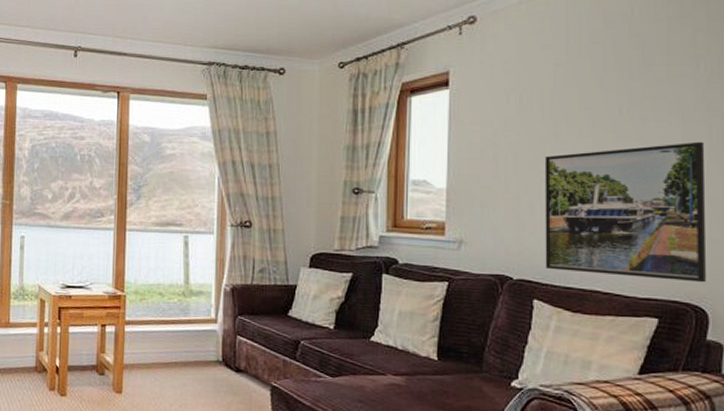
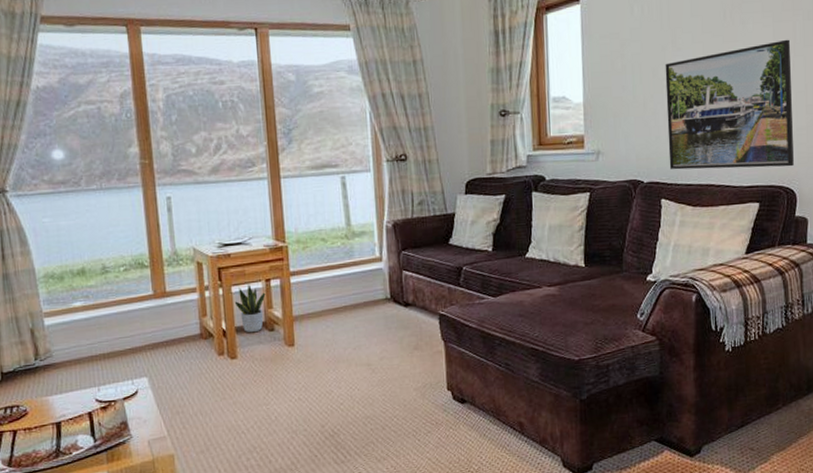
potted plant: none [70,326,101,374] -> present [234,283,267,333]

